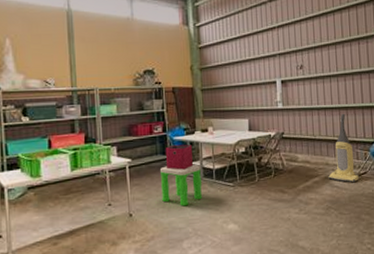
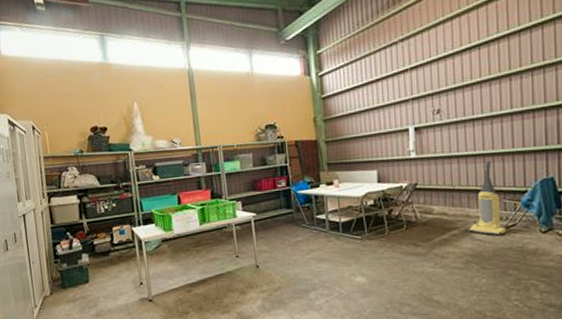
stool: present [160,164,202,207] -> none [285,217,328,259]
storage bin: present [165,144,193,170] -> none [289,198,318,224]

